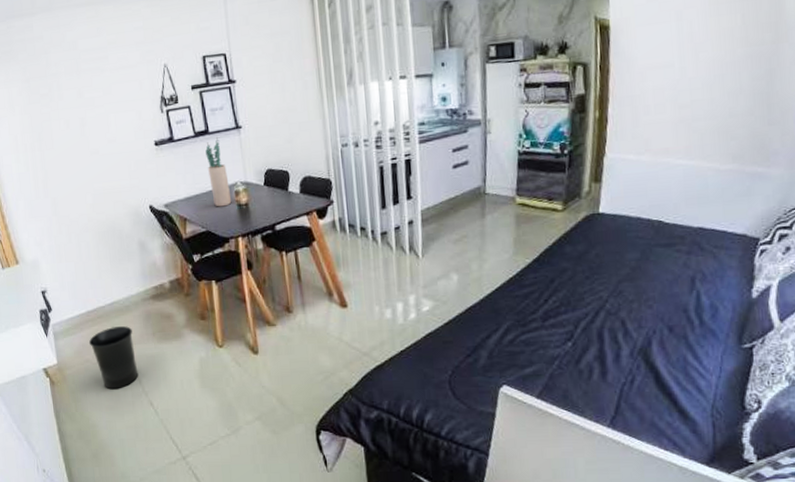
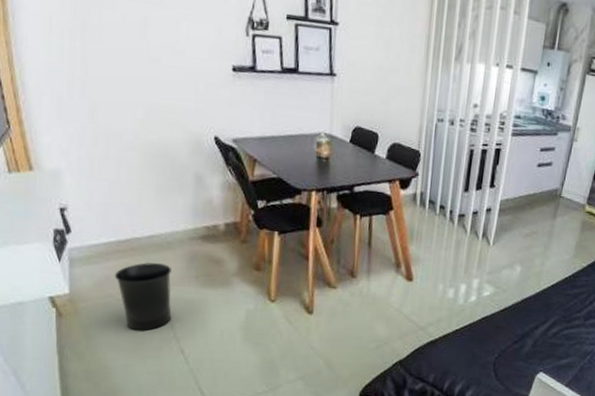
vase: present [205,137,232,207] -> none [289,79,312,156]

